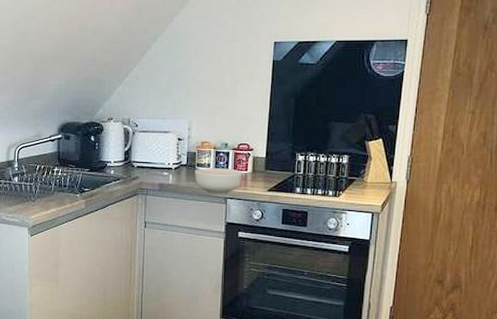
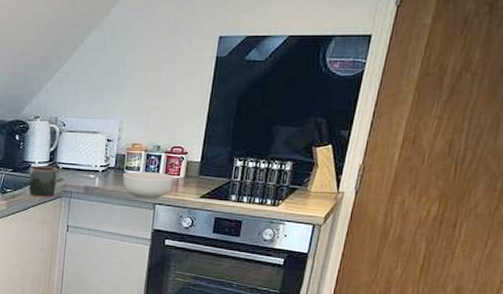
mug: none [106,165,133,196] -> present [28,166,57,198]

